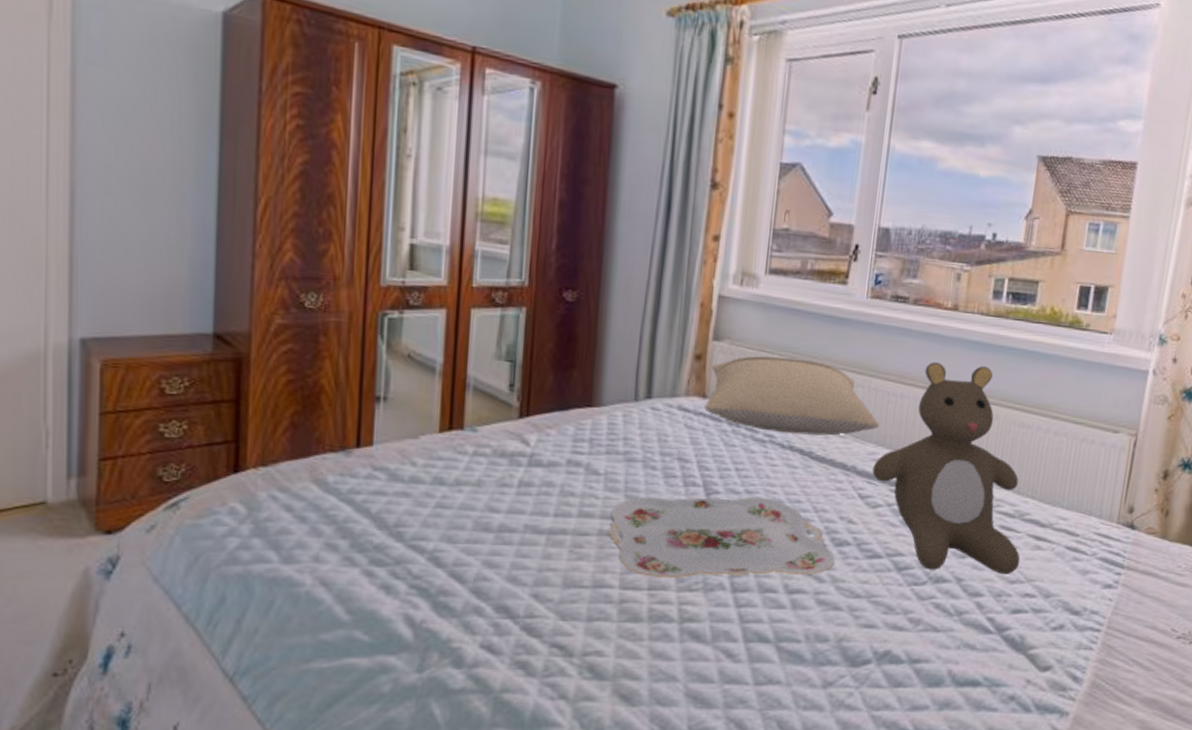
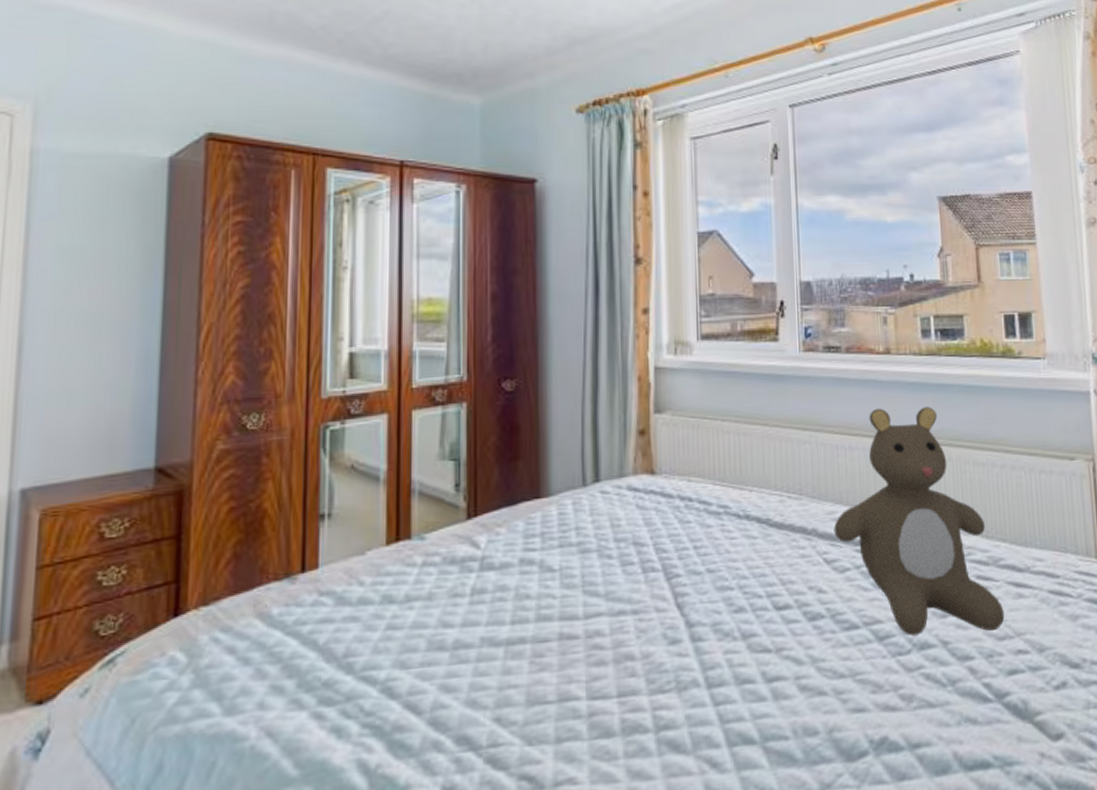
serving tray: present [608,497,835,578] -> none [569,575,811,682]
pillow: present [704,356,879,436] -> none [654,422,833,502]

